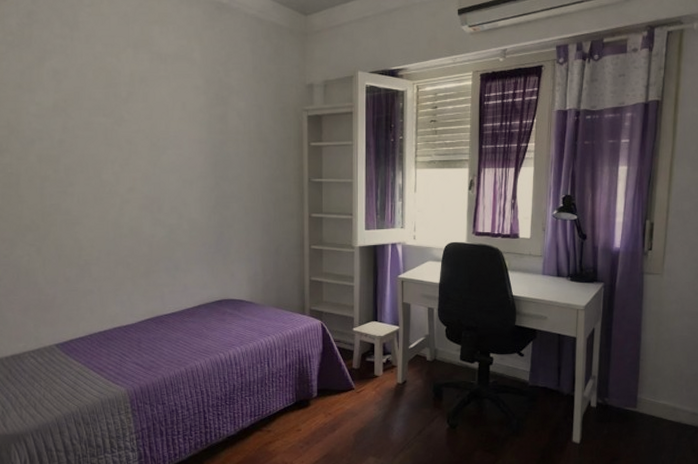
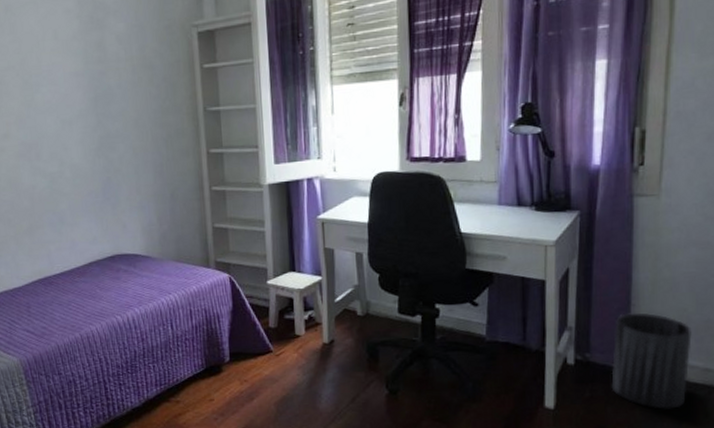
trash can: none [624,366,684,445] -> present [611,312,692,409]

